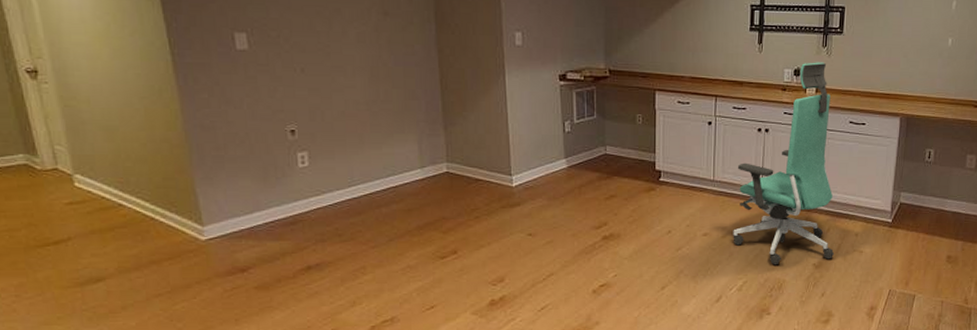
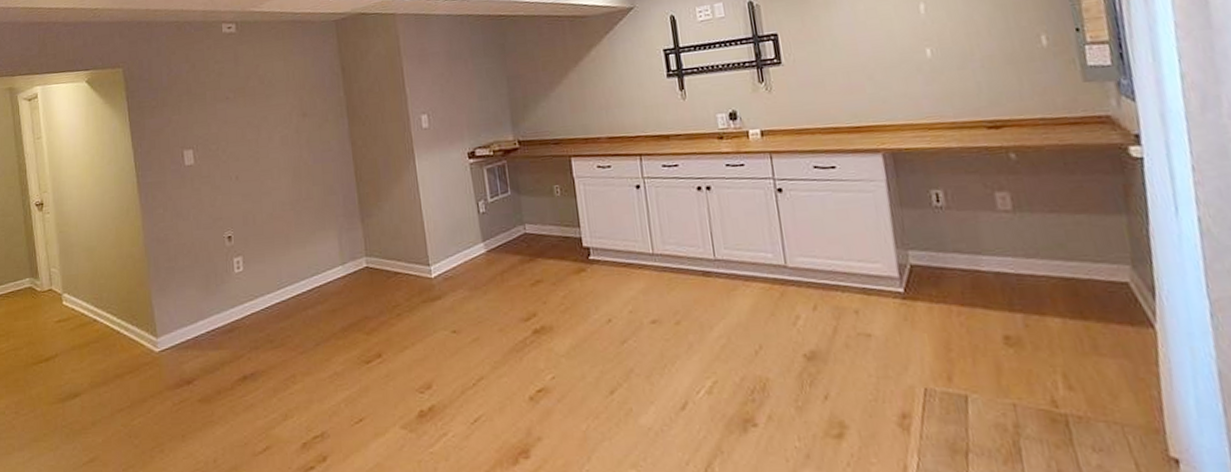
chair: present [733,62,835,266] -> none [680,100,831,359]

